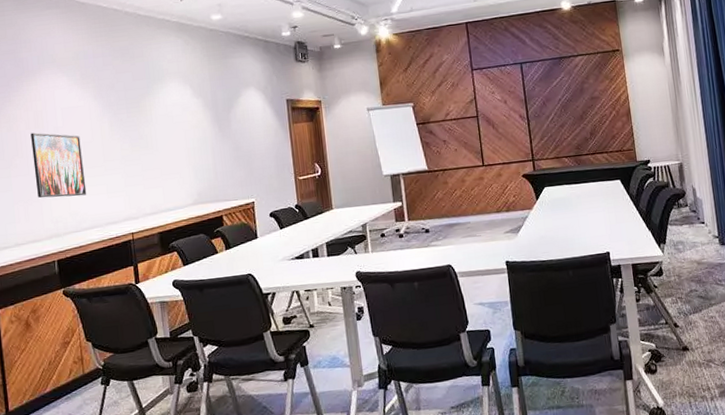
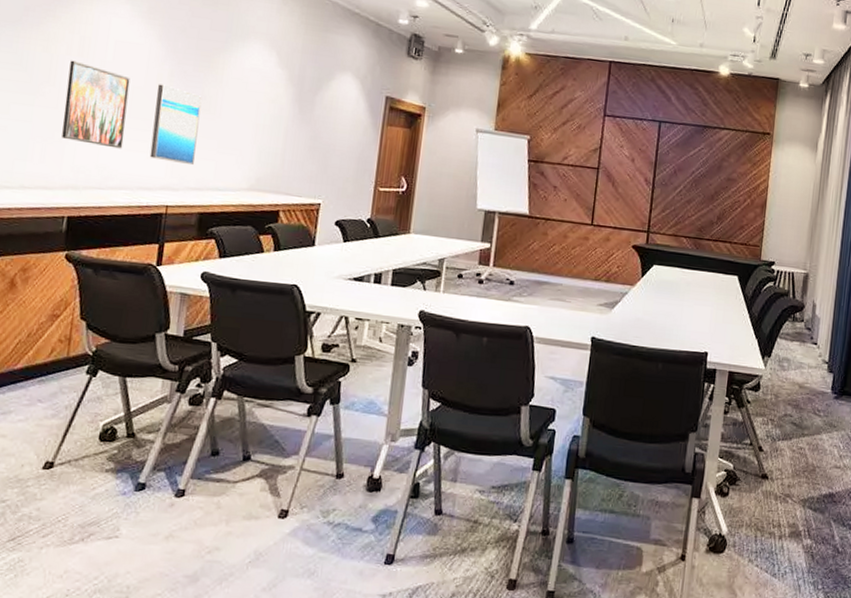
wall art: none [102,134,146,197] -> present [149,84,202,166]

